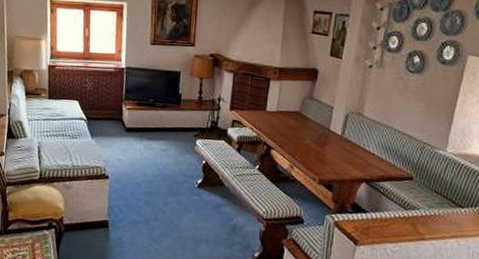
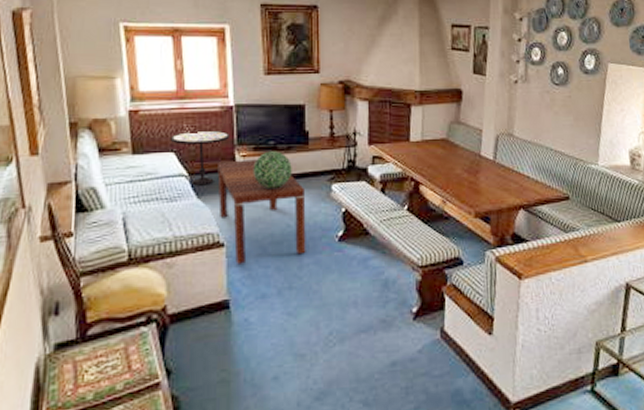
side table: none [76,85,120,129] -> present [170,131,229,186]
coffee table: none [107,111,175,194] -> present [217,159,306,264]
decorative sphere: none [134,107,166,139] -> present [253,151,292,190]

